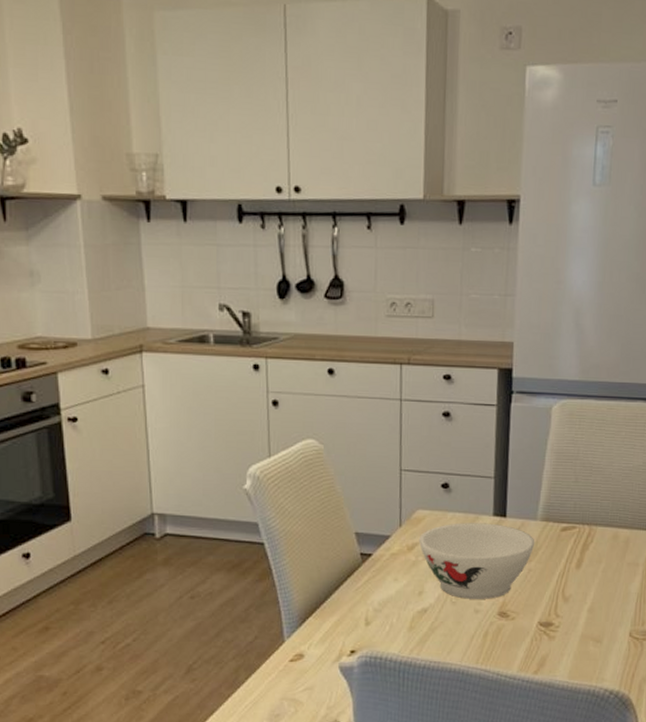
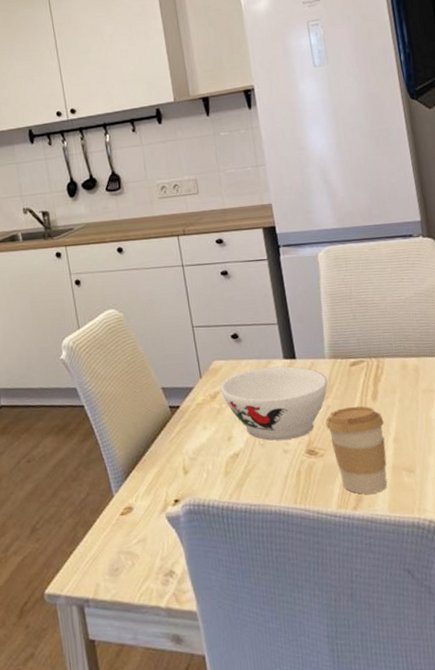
coffee cup: none [524,572,583,660] -> present [325,406,388,494]

